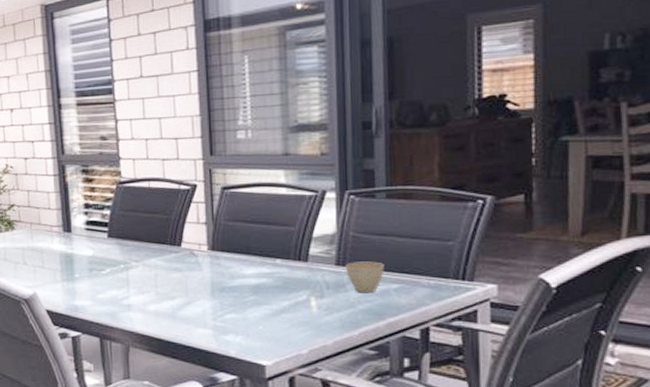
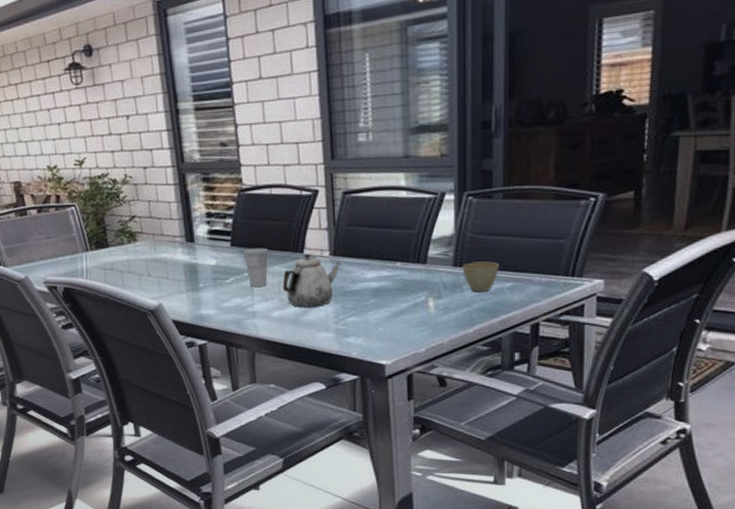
cup: none [119,240,146,280] -> present [243,247,269,288]
teapot: none [159,248,219,302] -> present [282,254,341,307]

